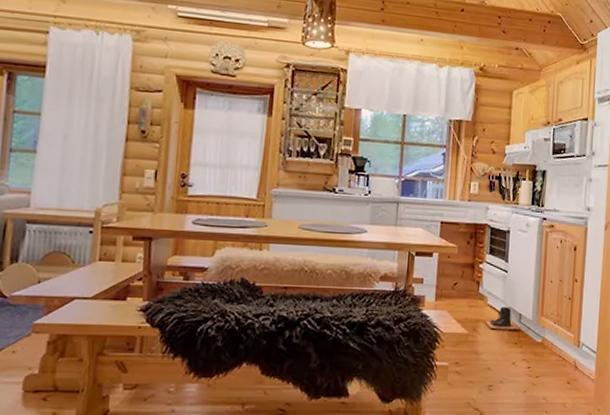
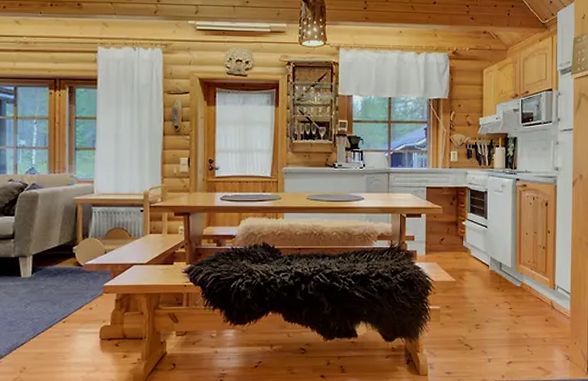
boots: present [485,306,520,330] -> none [469,257,501,277]

